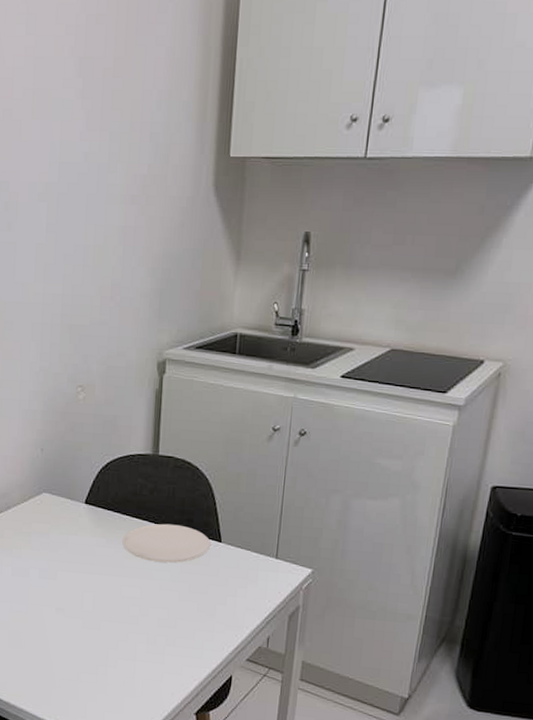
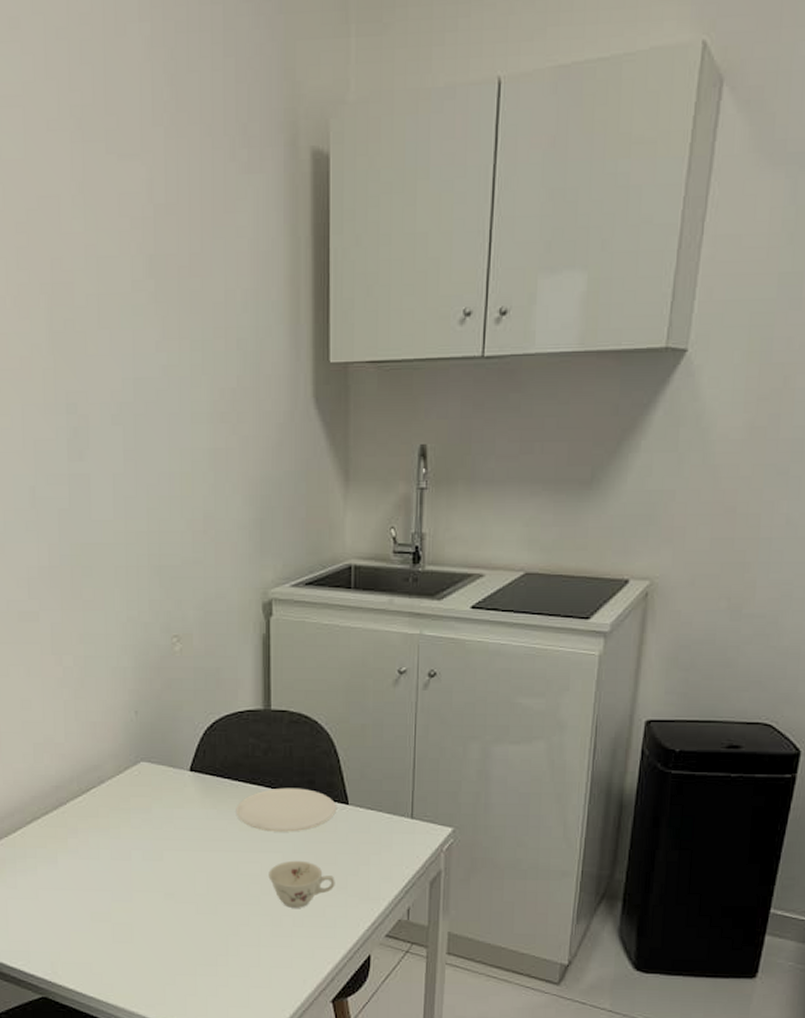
teacup: none [147,587,205,630] -> present [268,860,335,908]

